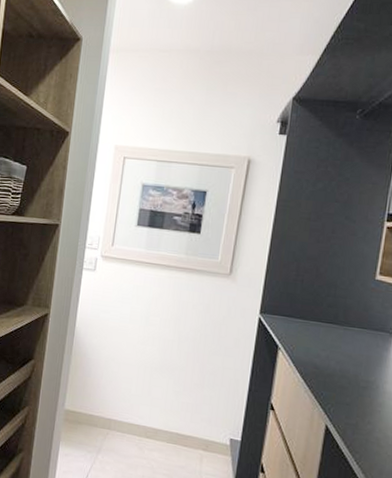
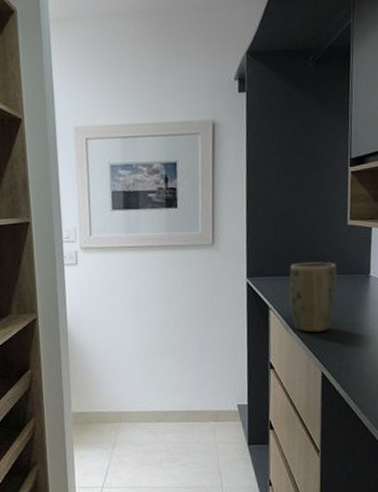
plant pot: none [301,308,358,384] -> present [289,261,337,333]

